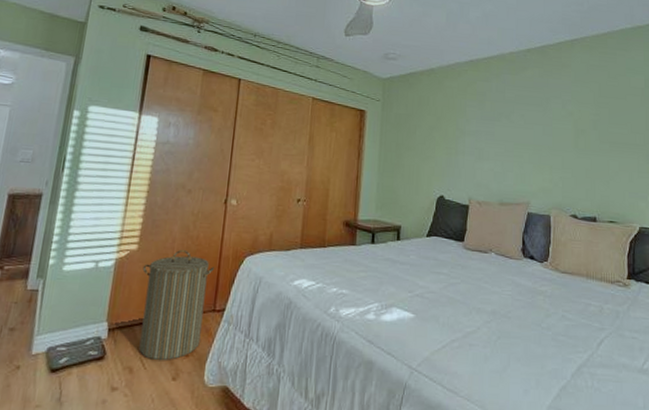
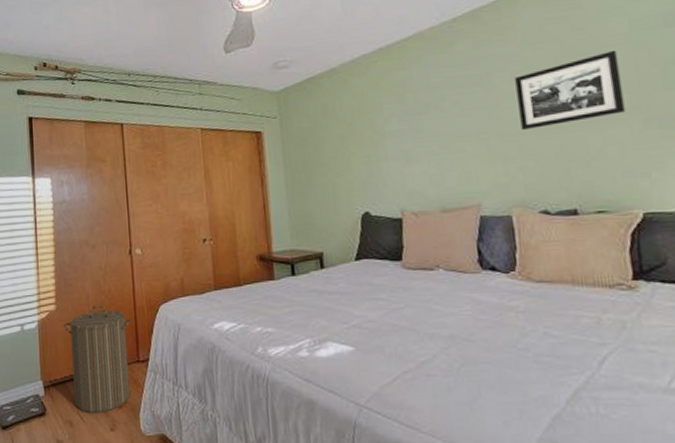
picture frame: none [565,99,636,148] -> present [515,51,625,130]

